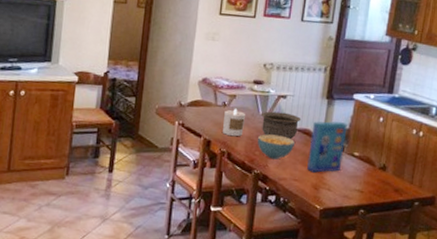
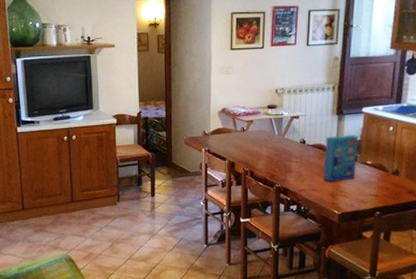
candle: present [223,108,245,137] -> none [244,132,263,157]
cereal bowl: present [258,134,295,160] -> none [276,152,310,174]
bowl: present [260,111,302,140] -> none [276,131,315,155]

